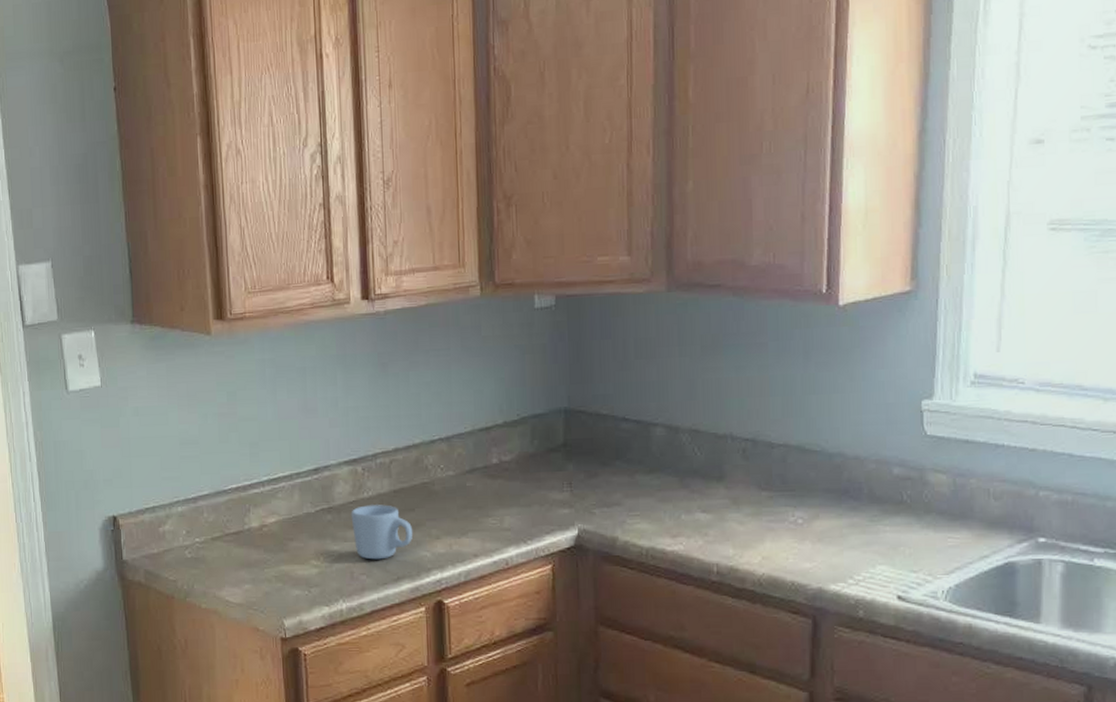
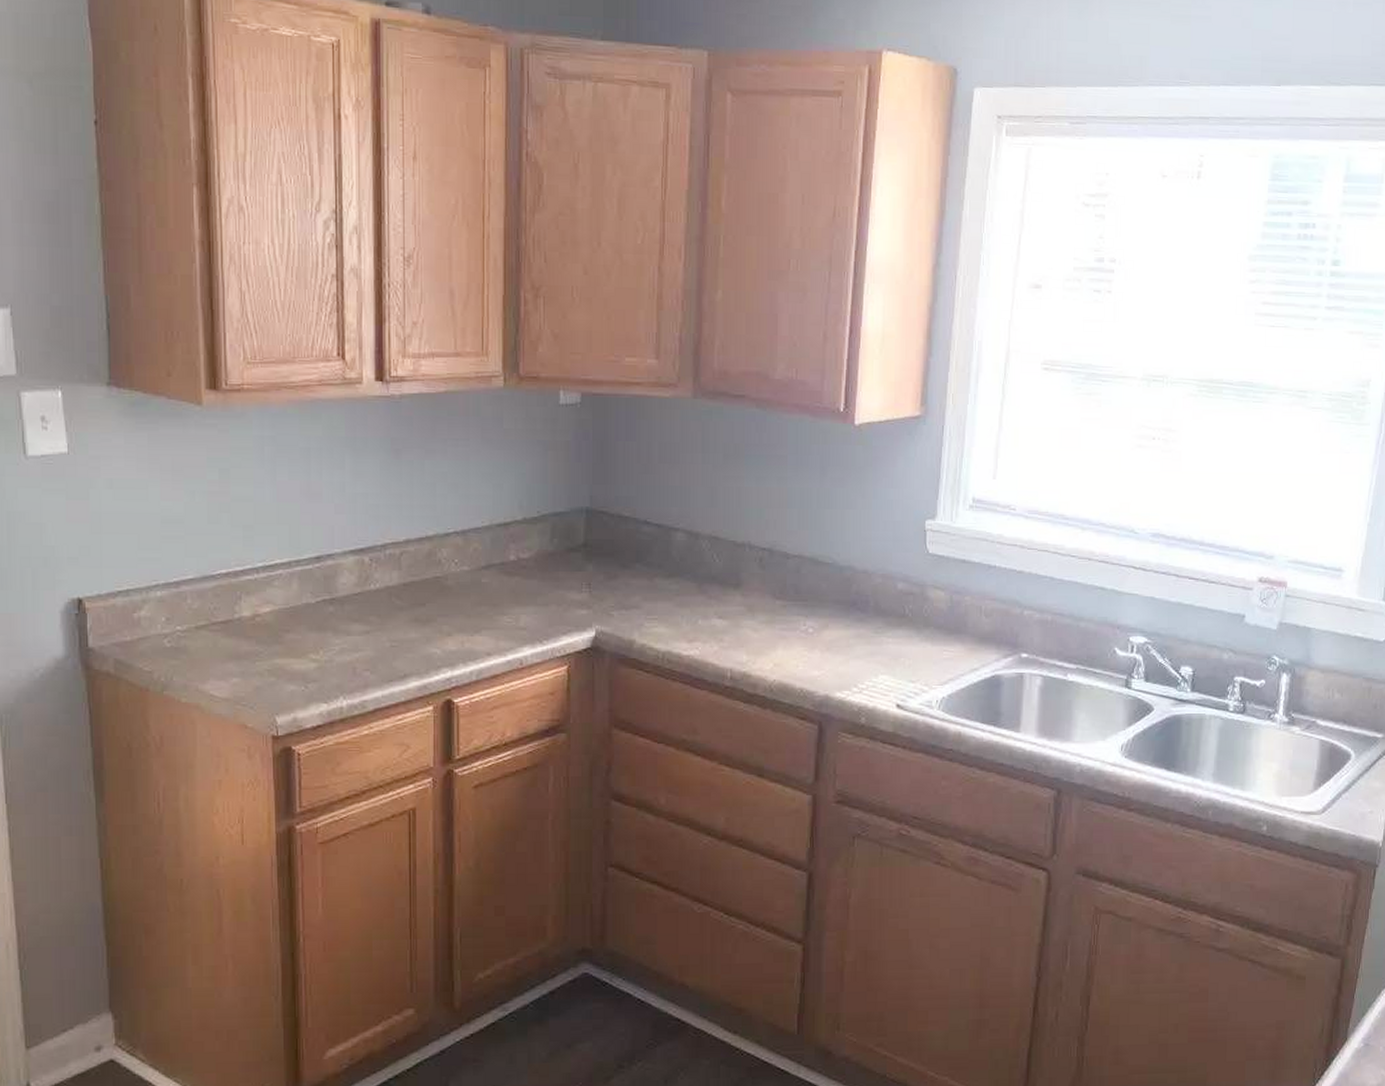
mug: present [351,504,413,560] -> none [355,598,423,655]

